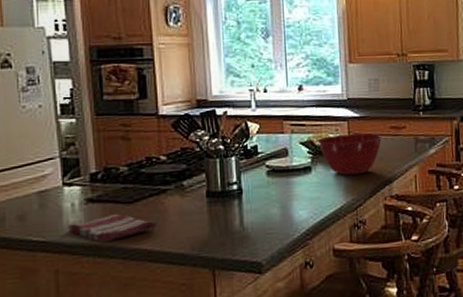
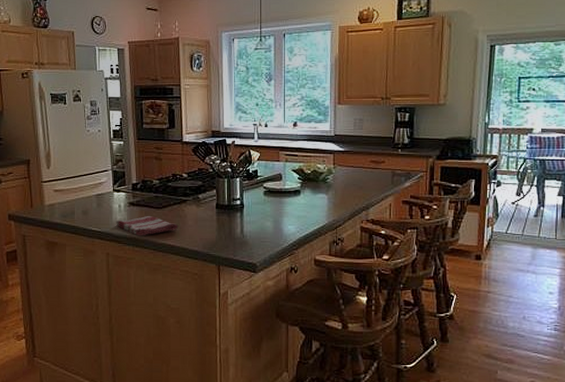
mixing bowl: present [317,133,382,176] -> none [307,165,363,200]

